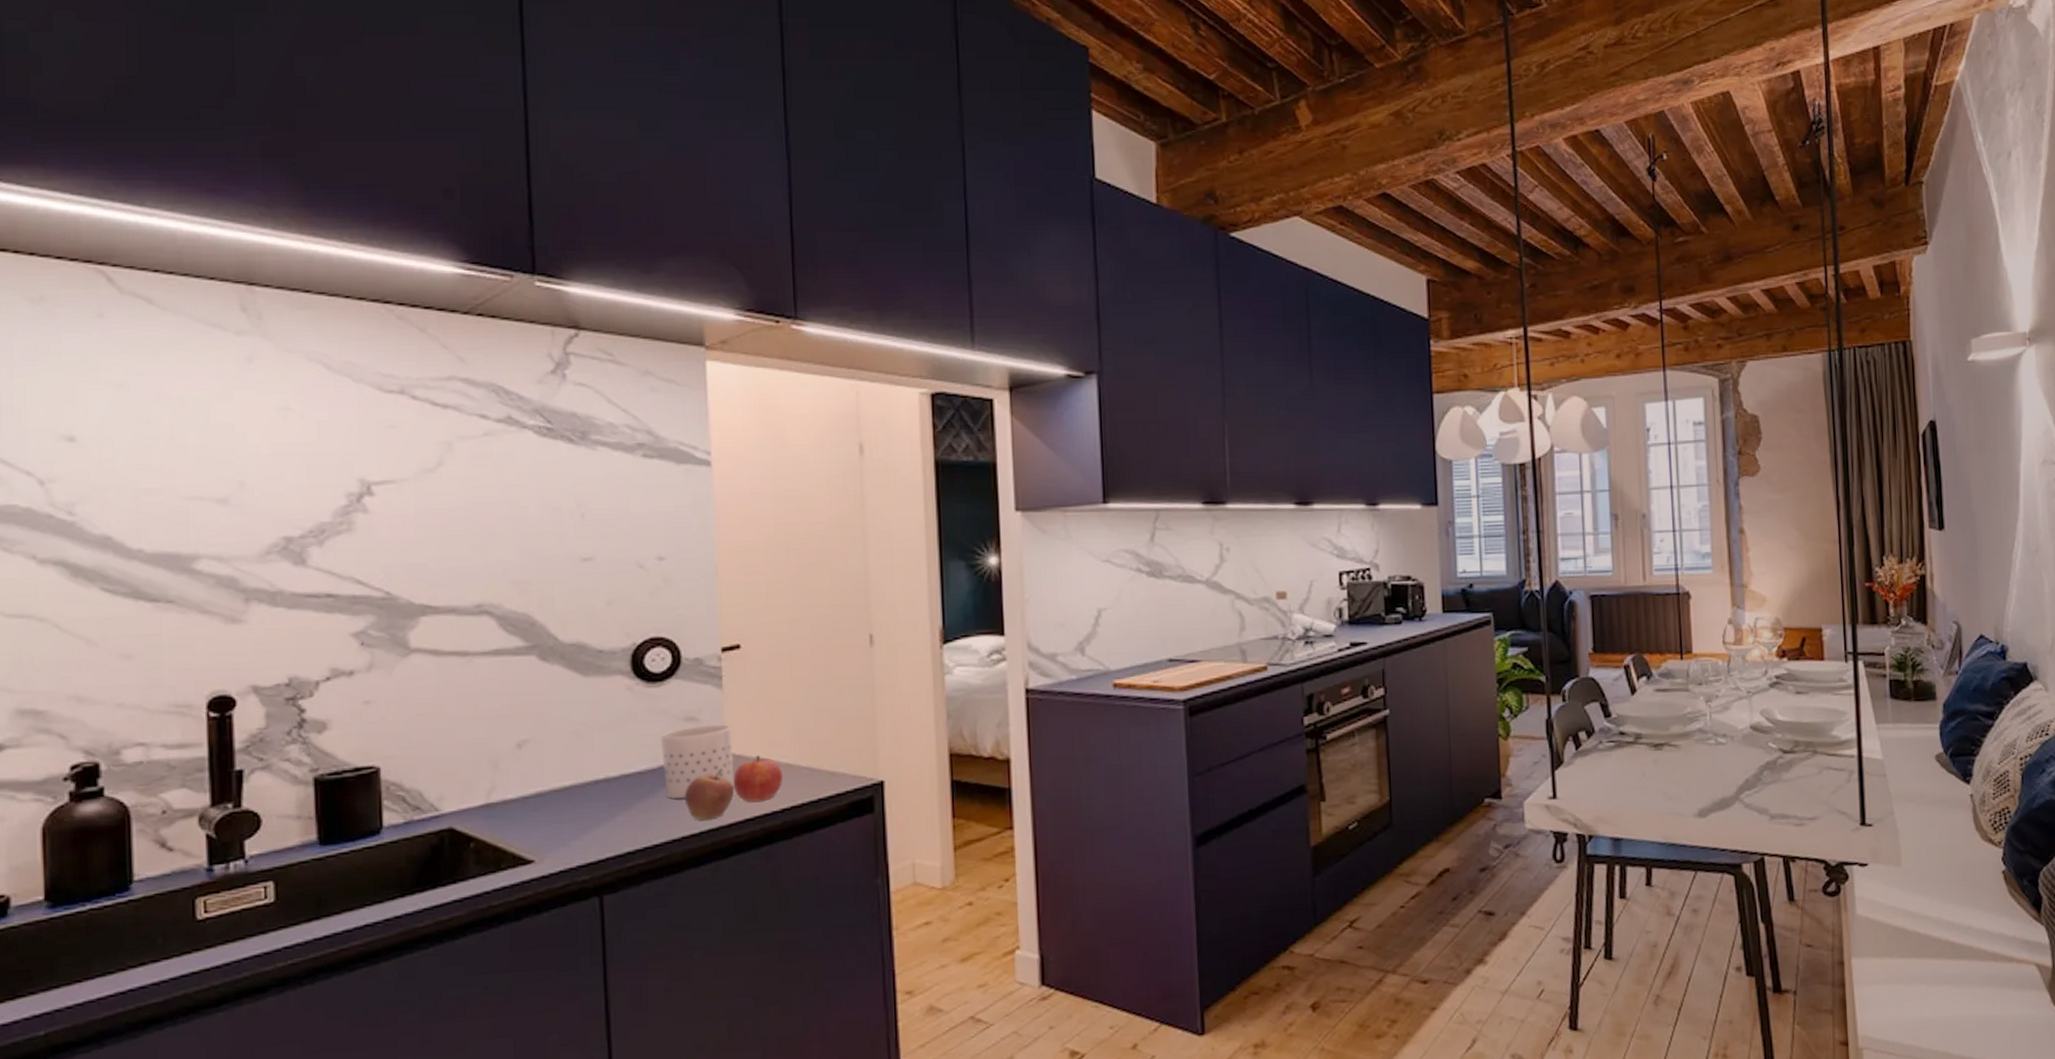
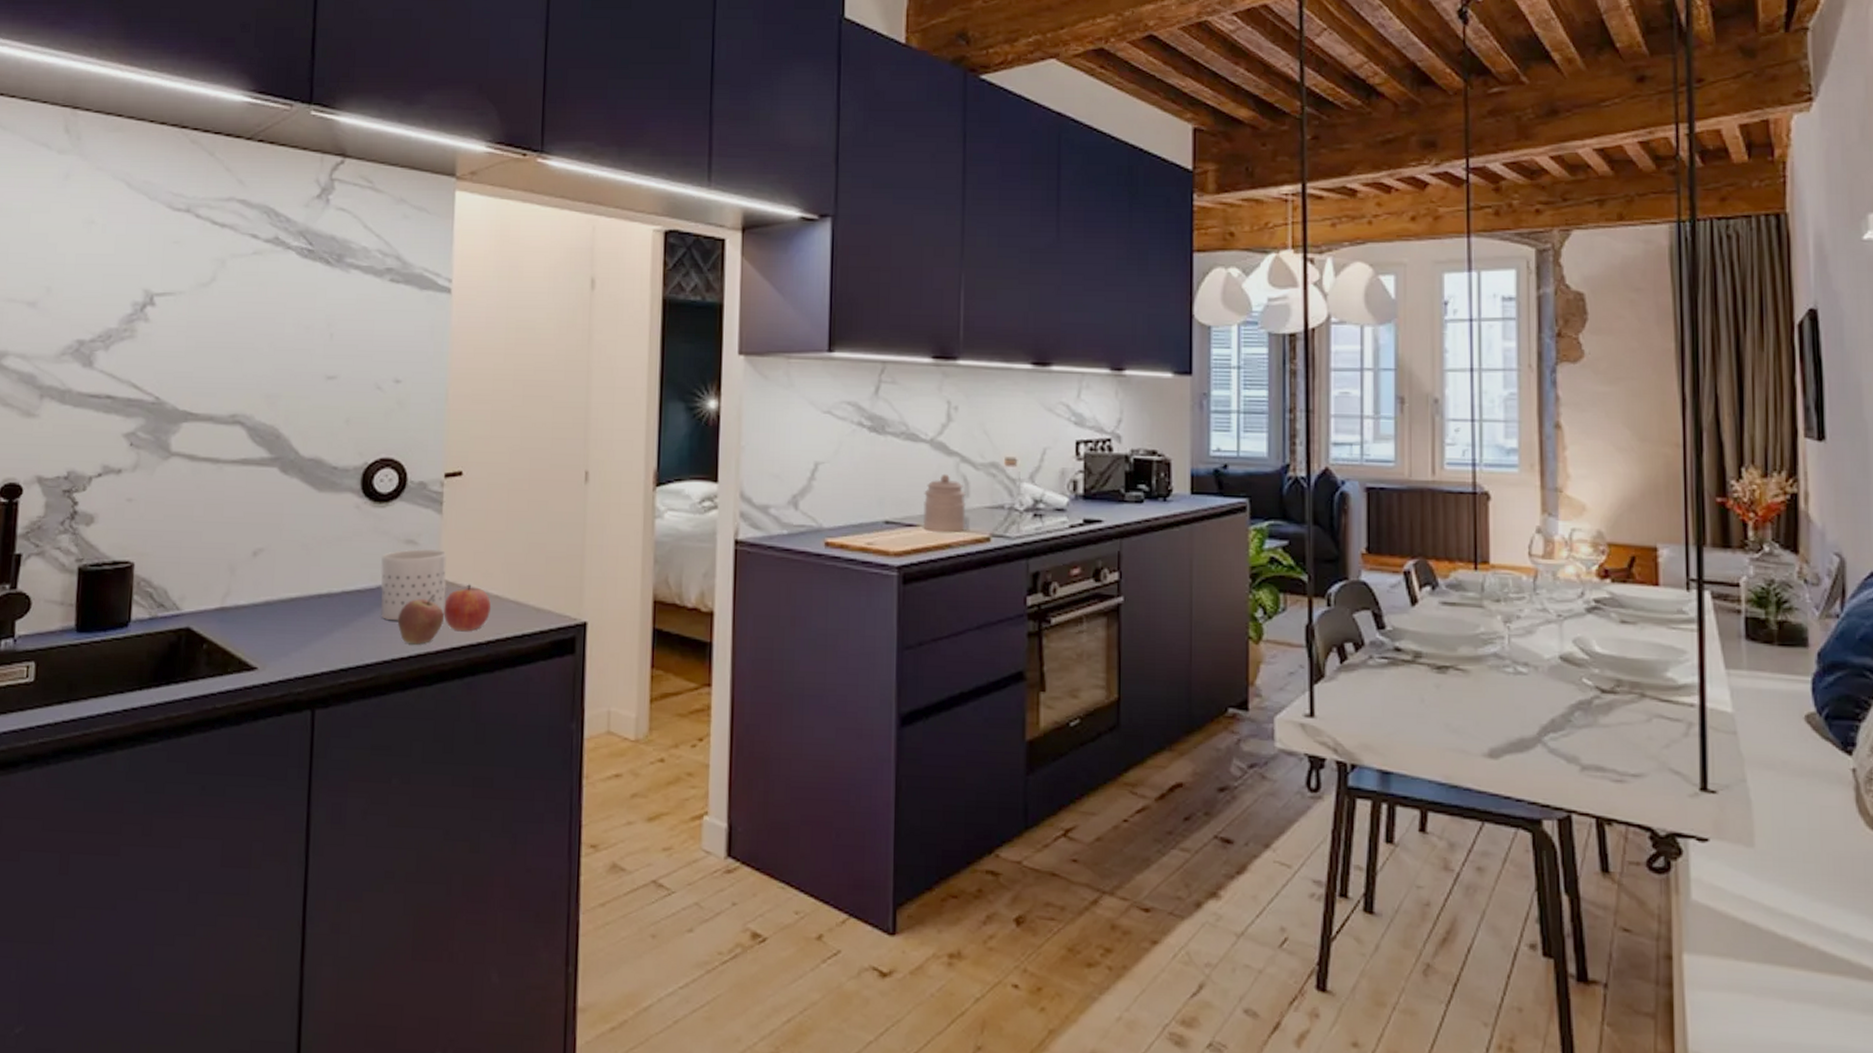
jar: none [1203,611,1243,666] -> present [923,474,966,533]

